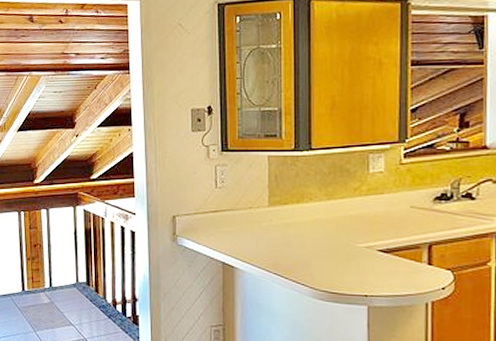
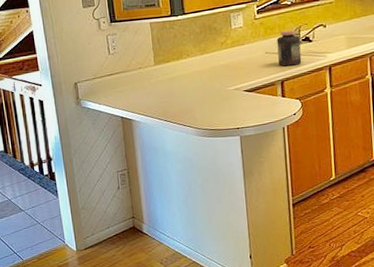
jar: none [427,182,459,227] -> present [276,30,302,67]

